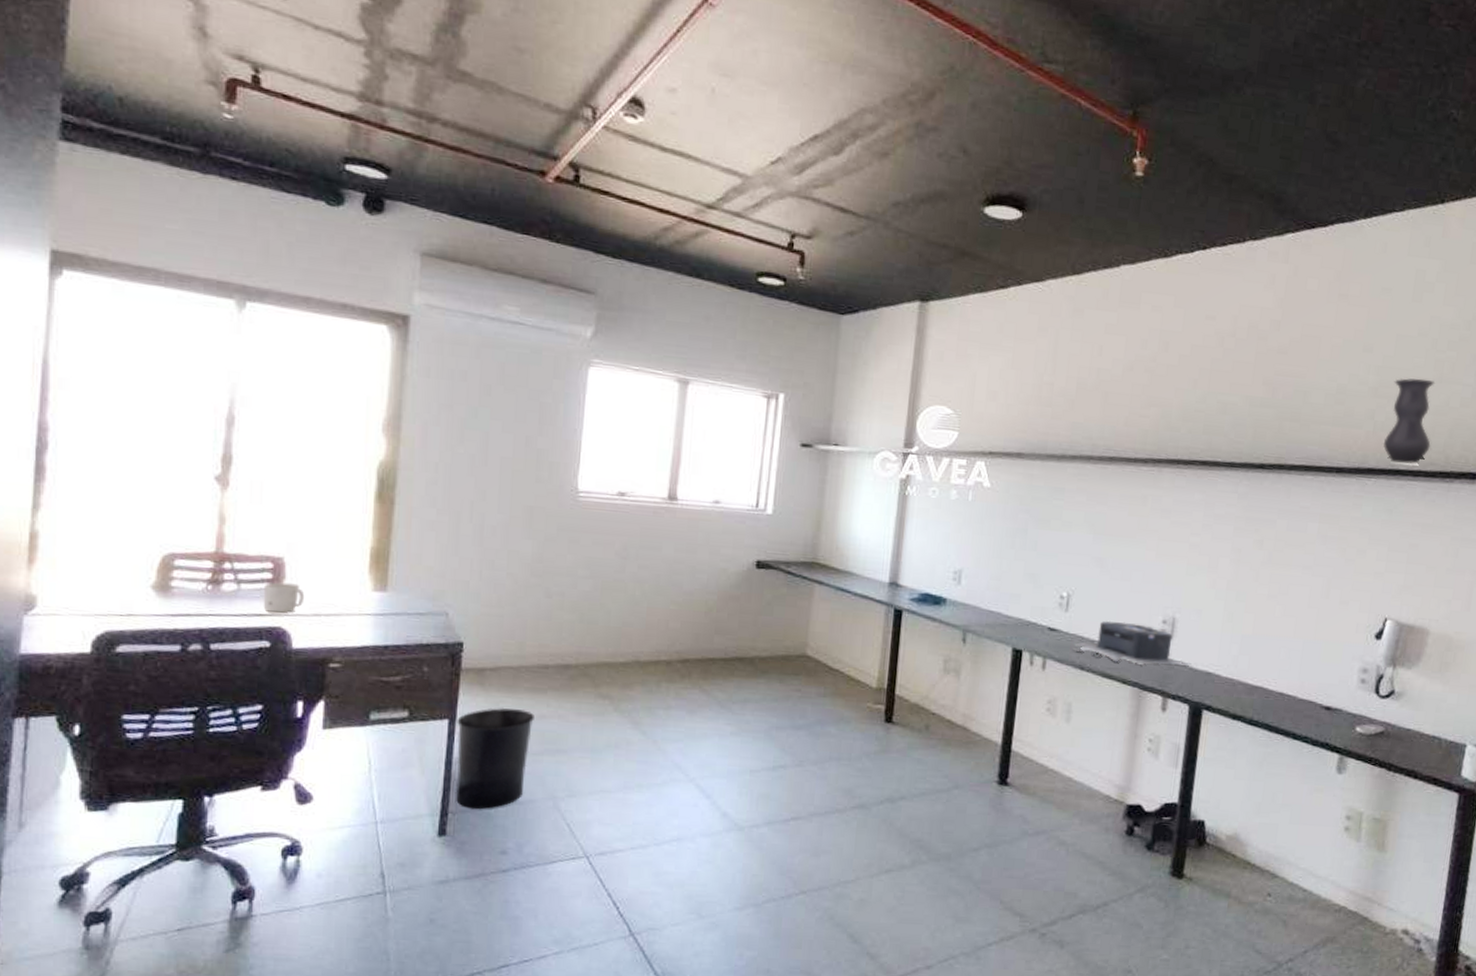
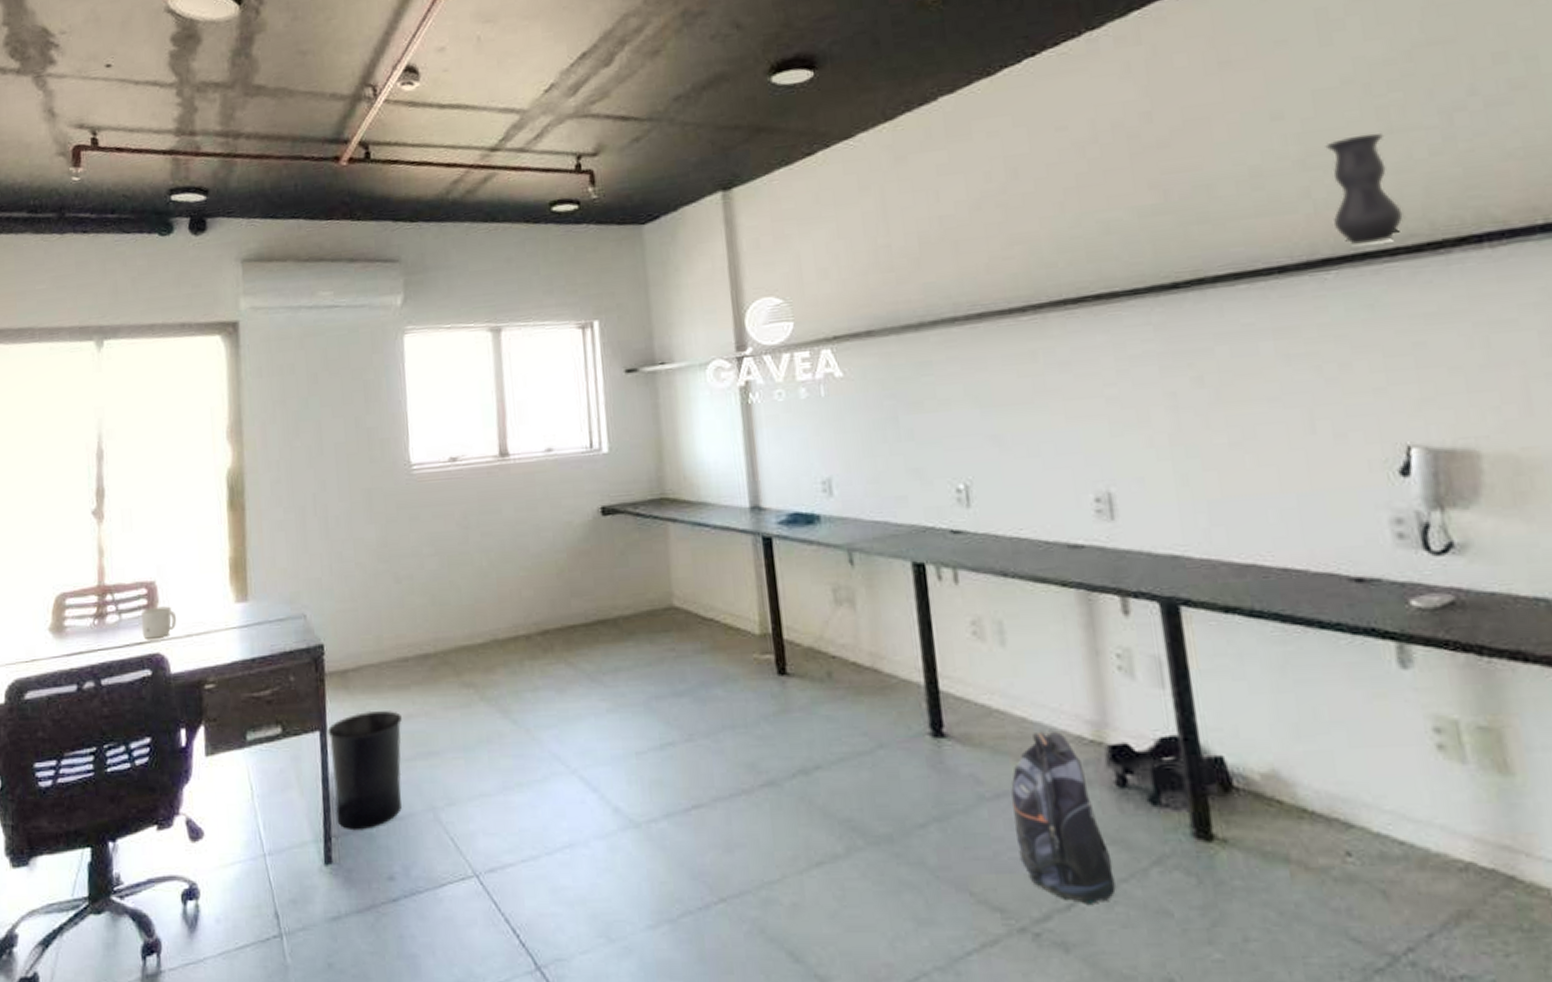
backpack: none [1043,789,1110,916] -> present [1011,730,1116,904]
printer: present [1072,620,1192,666] -> none [986,508,1149,561]

